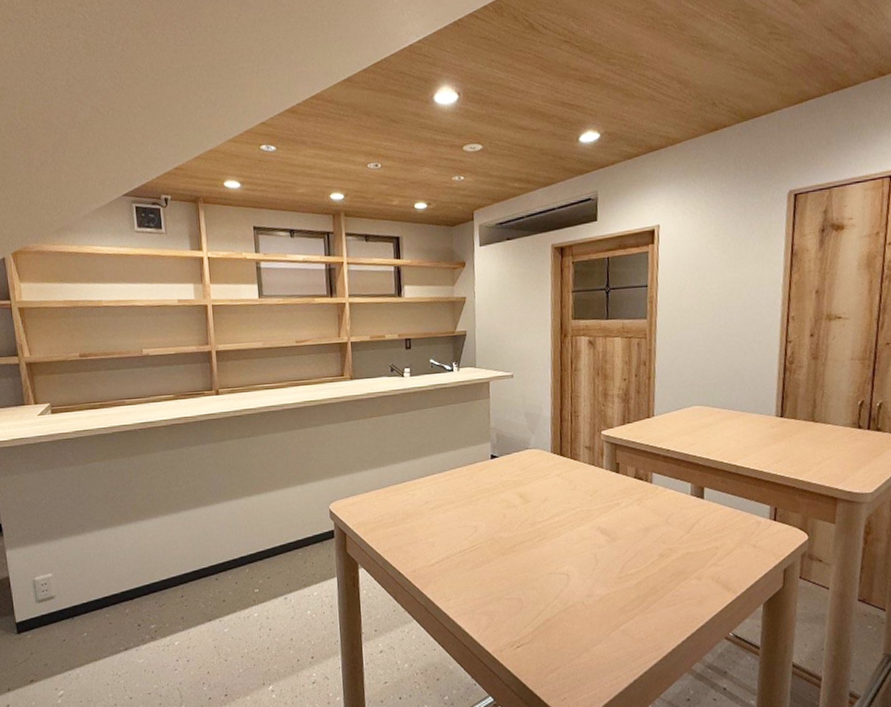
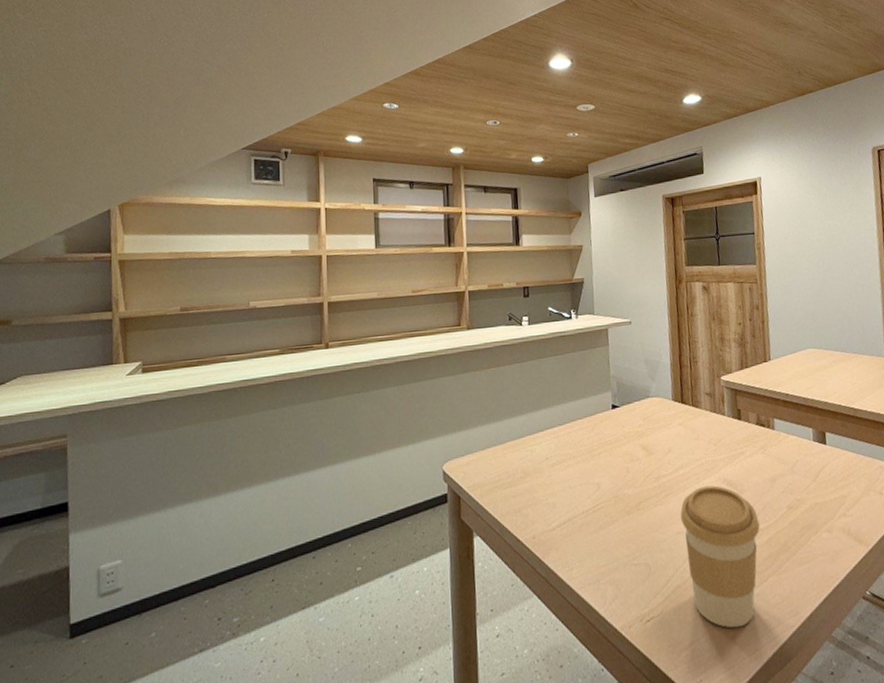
coffee cup: none [553,532,630,657] -> present [680,485,760,628]

